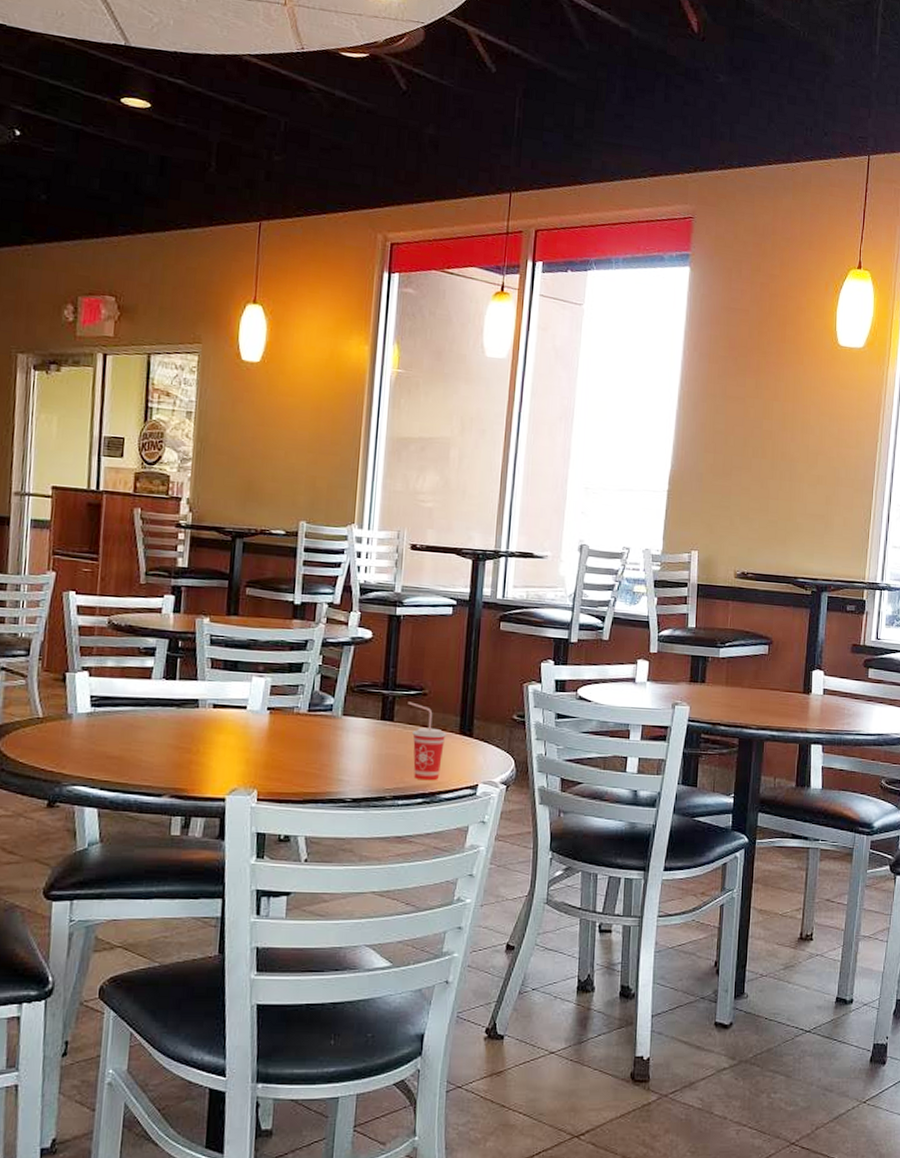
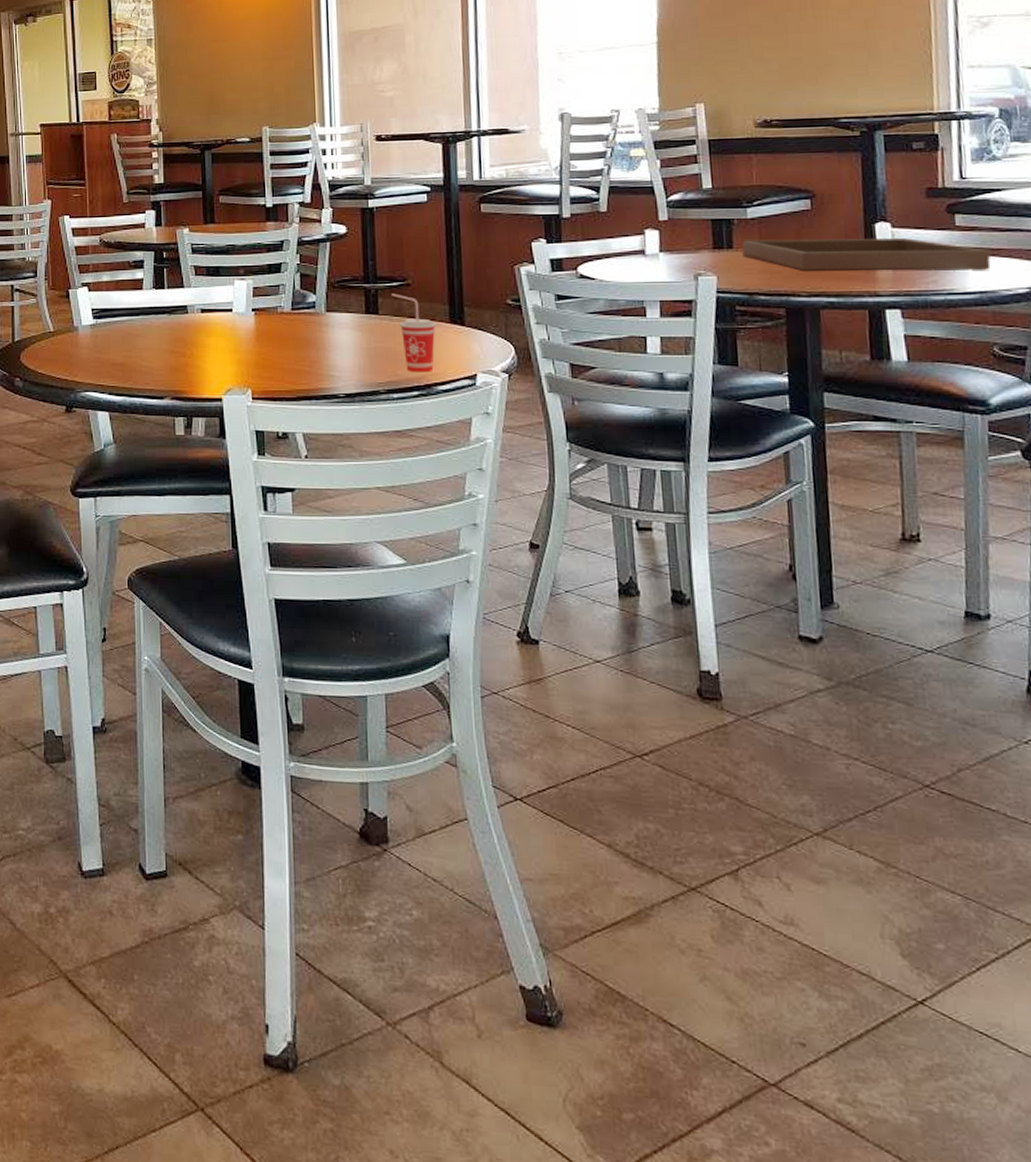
tray: none [712,676,888,716] -> present [741,238,991,272]

